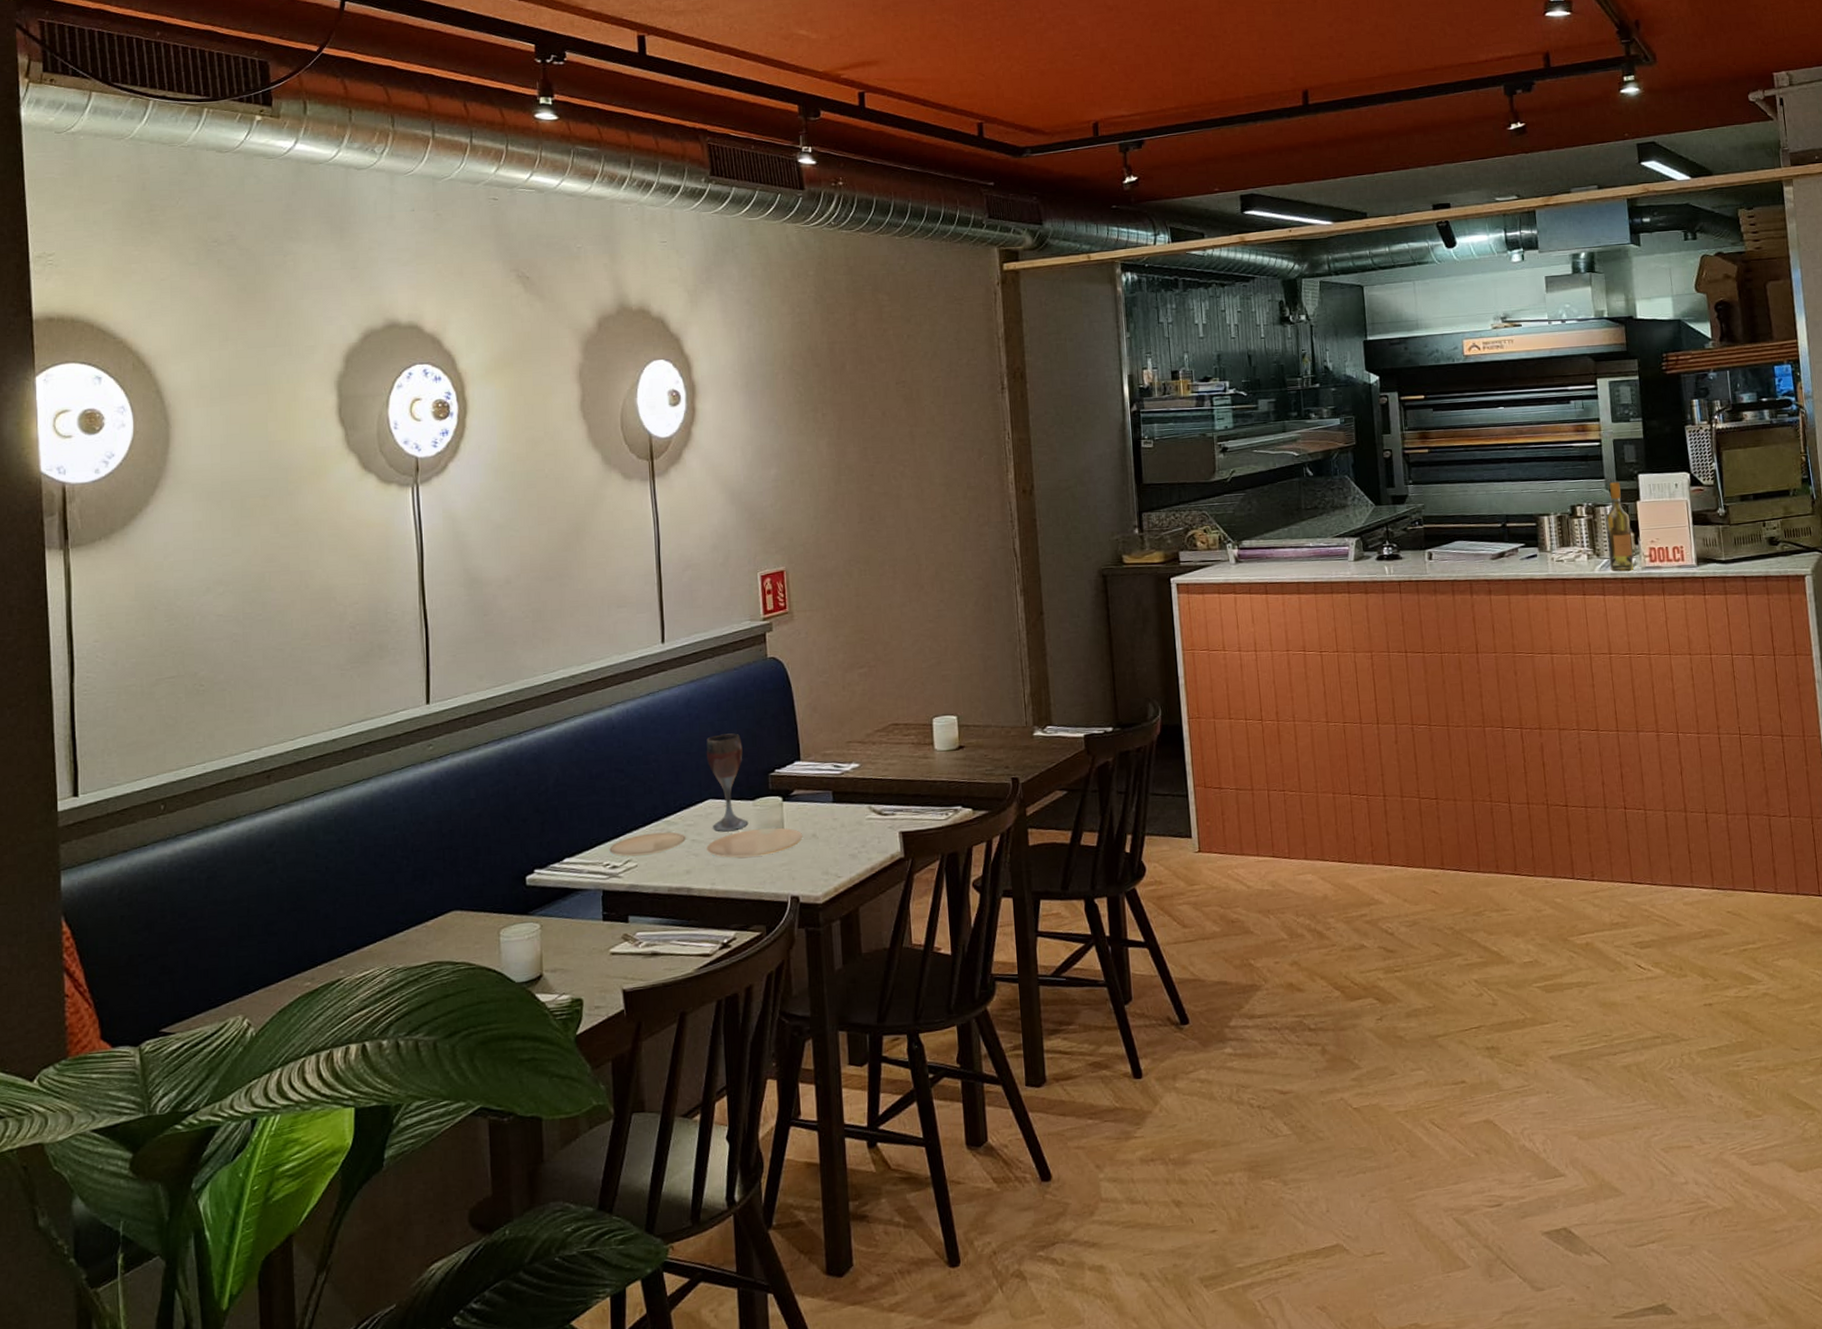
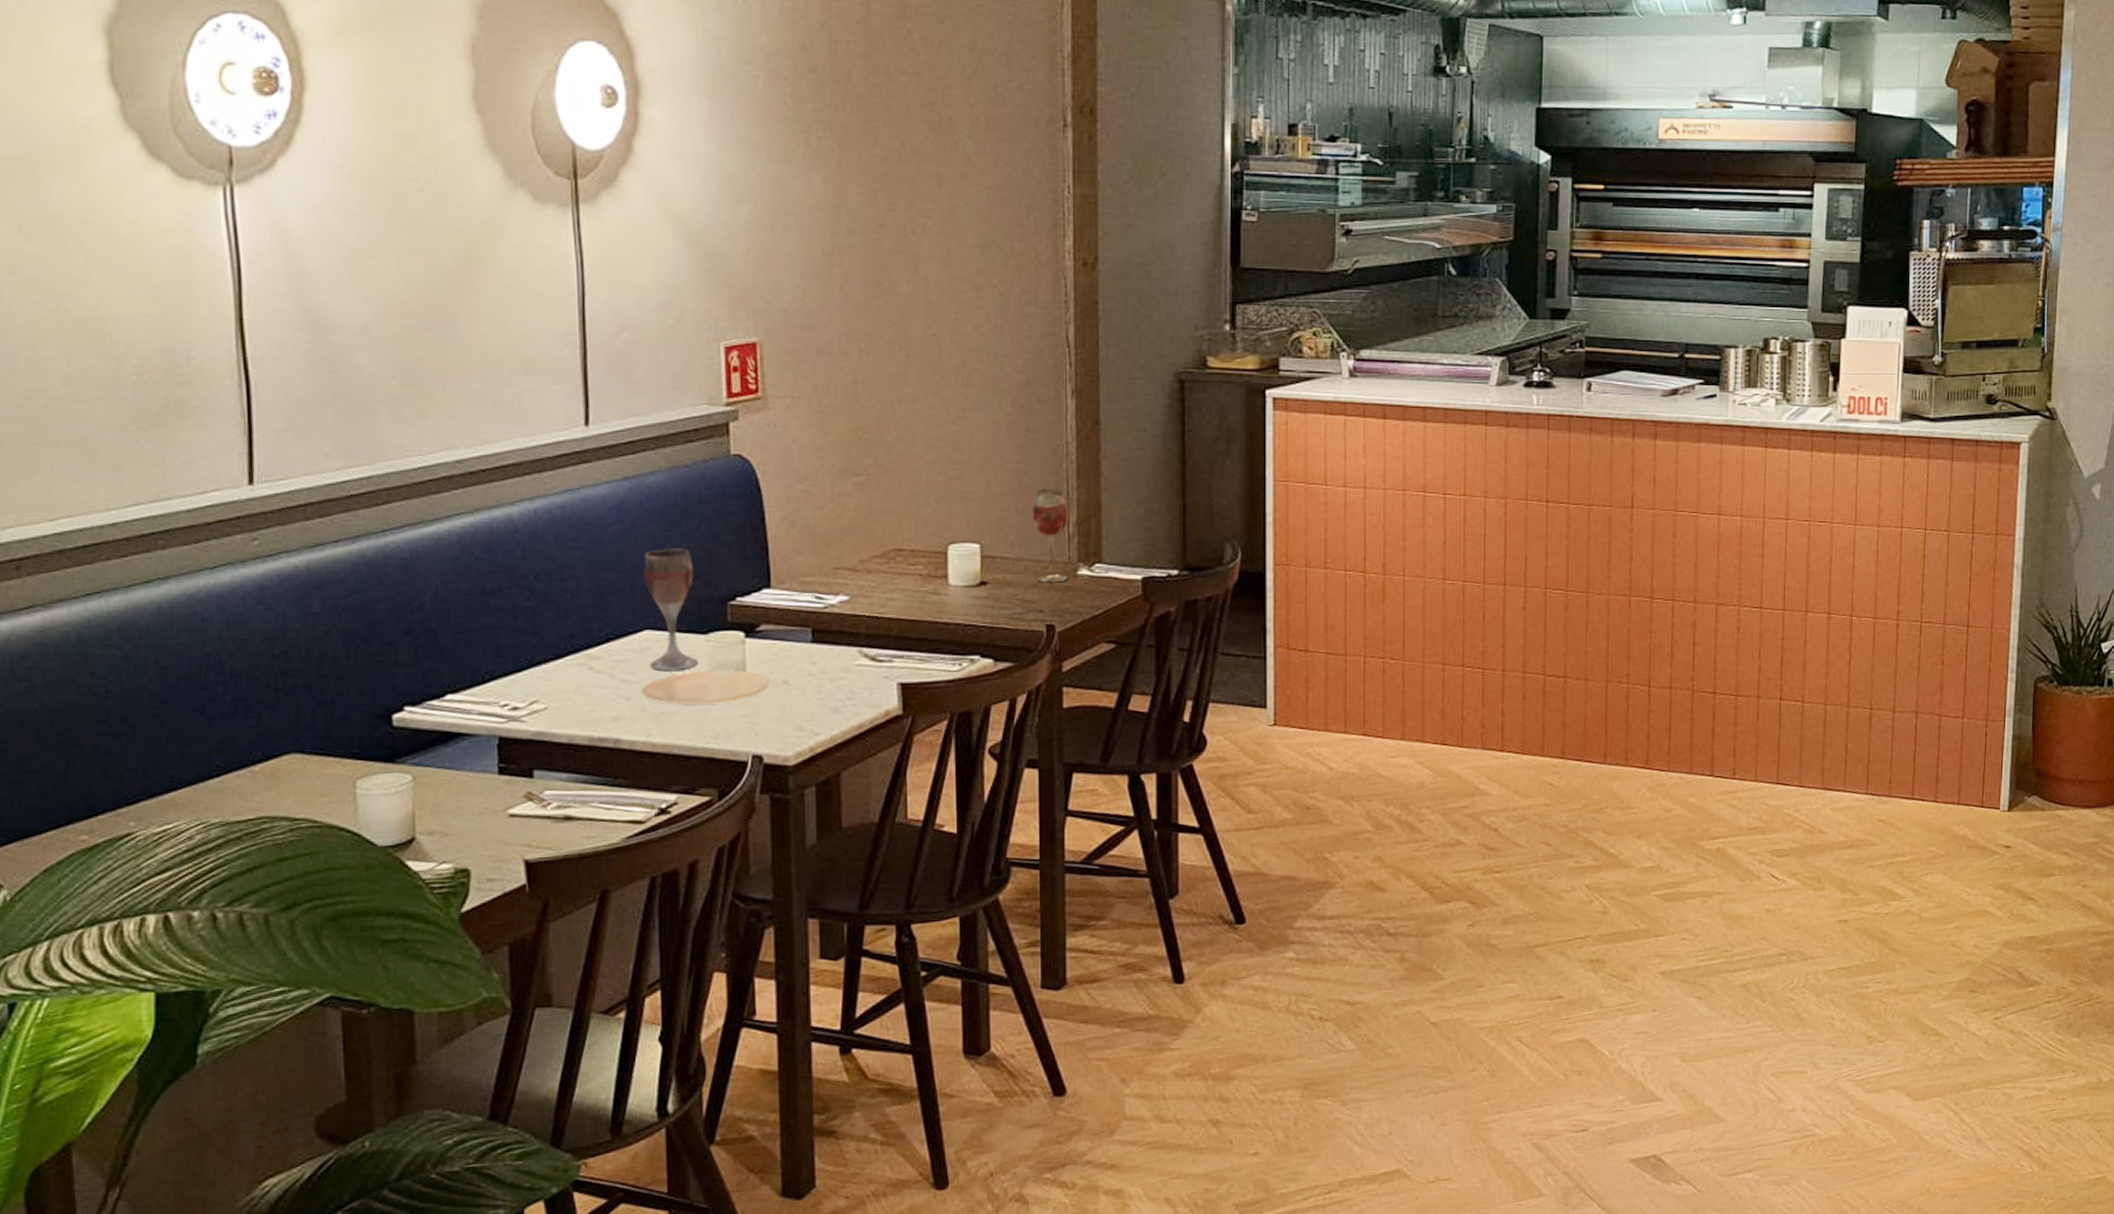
plate: present [609,831,686,857] -> none [508,668,613,697]
wineglass: none [995,667,1027,744] -> present [1032,488,1068,583]
bottle: present [1605,482,1634,572] -> none [1800,313,1831,423]

